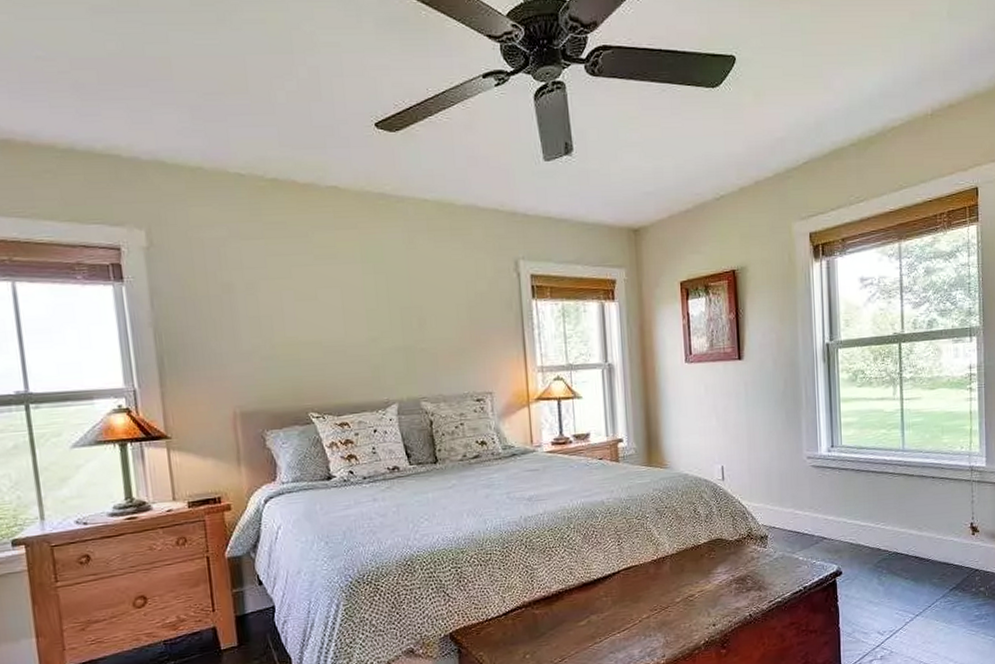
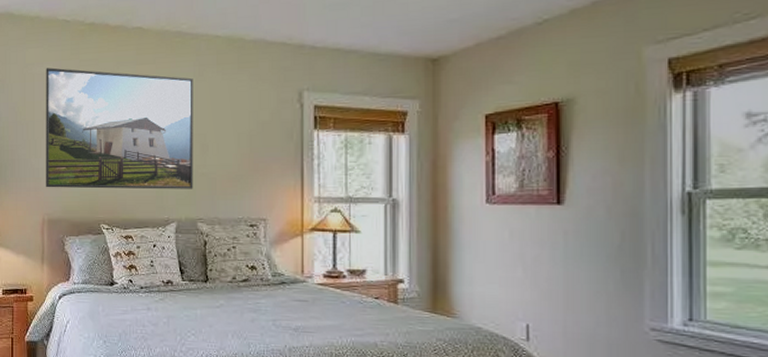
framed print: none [218,231,413,376] -> present [46,67,193,190]

